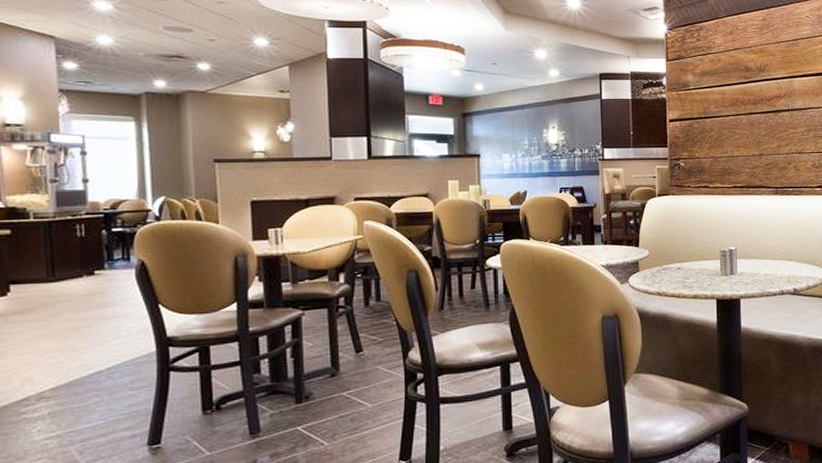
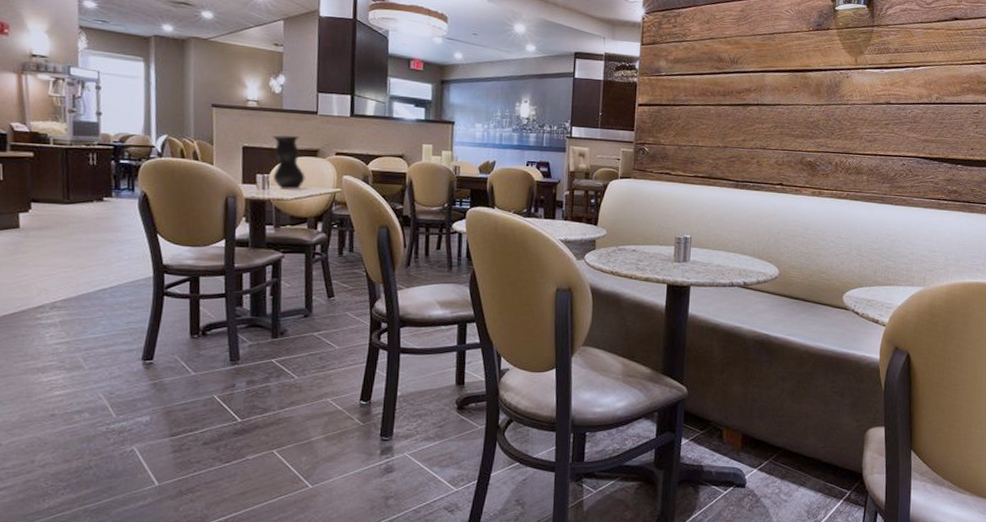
vase: none [284,185,323,242] -> present [272,135,306,190]

